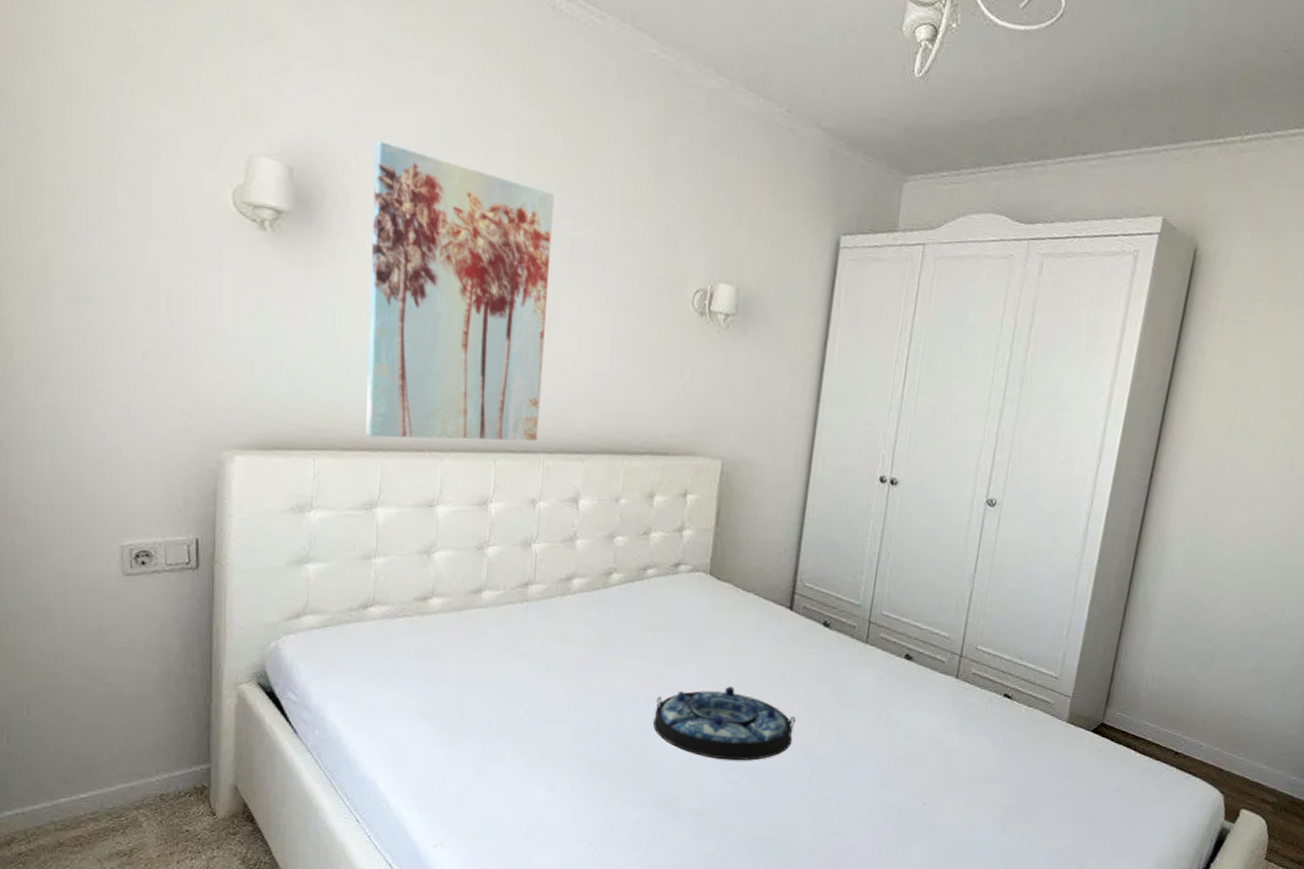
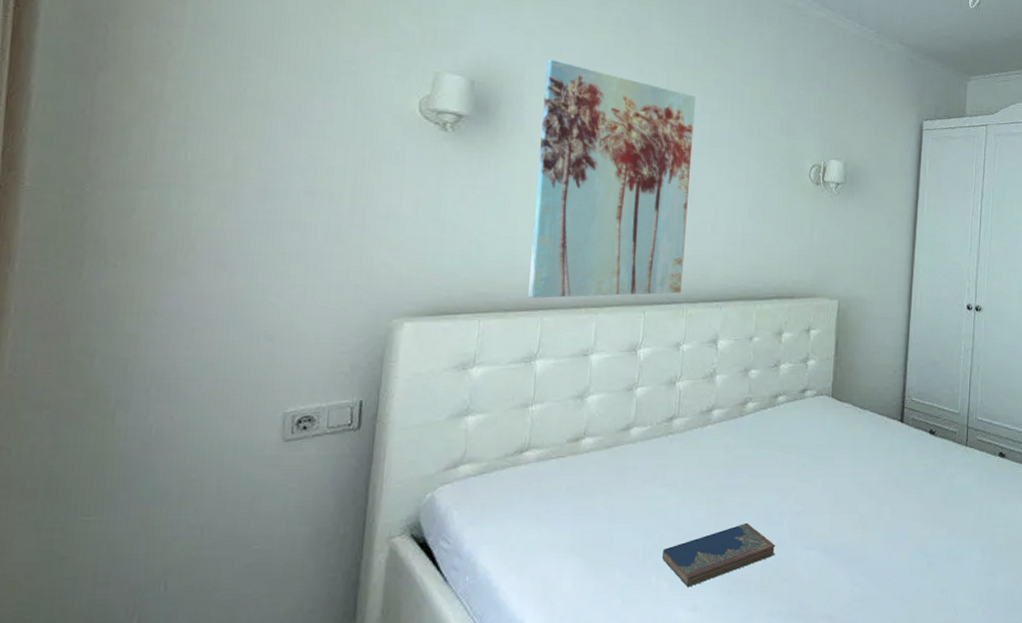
hardcover book: none [518,704,641,765] -> present [663,522,776,587]
serving tray: present [653,686,796,761] -> none [787,495,911,564]

